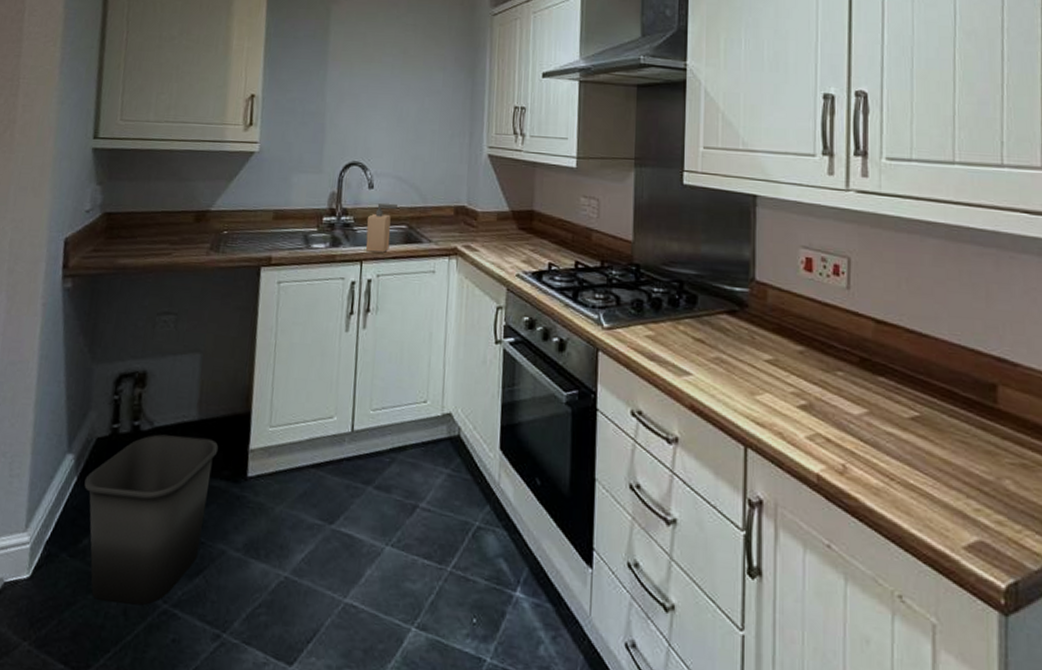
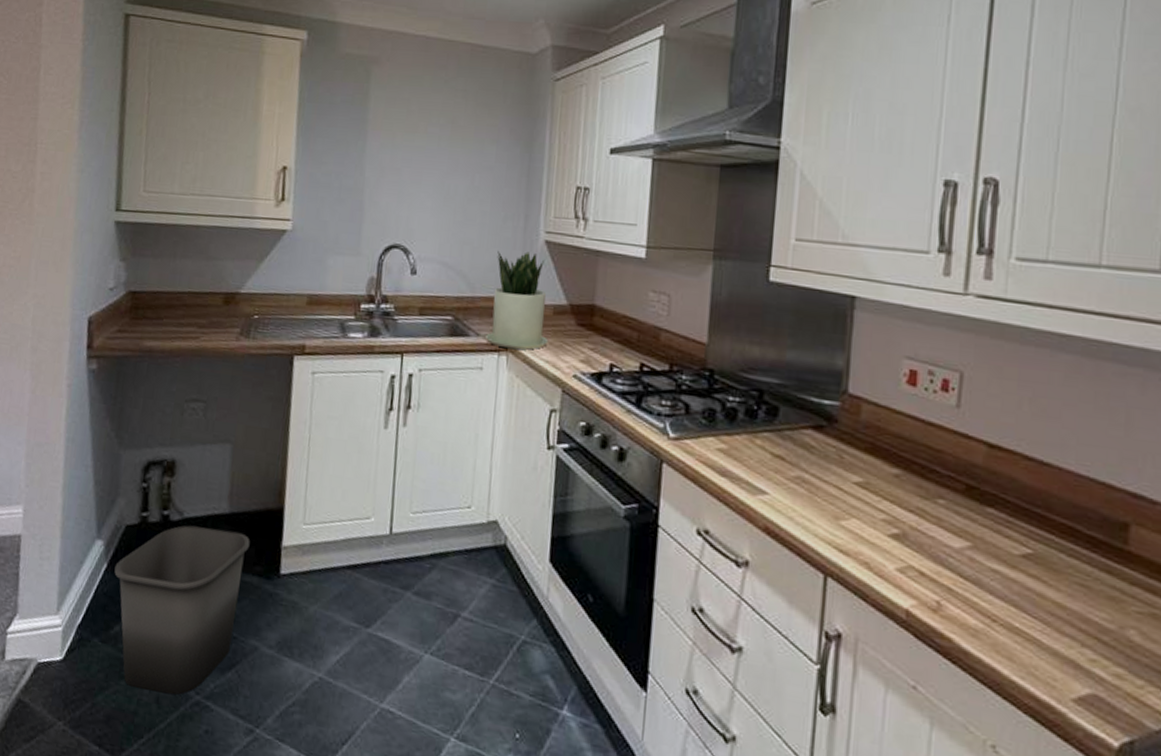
soap dispenser: present [365,203,398,253] -> none [407,291,444,346]
planter: none [437,164,494,254] -> present [486,250,549,350]

